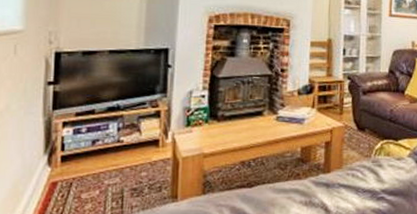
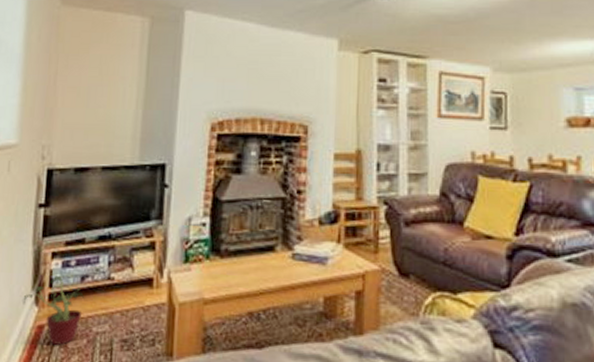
potted plant: none [34,141,96,197] -> present [21,276,85,345]

